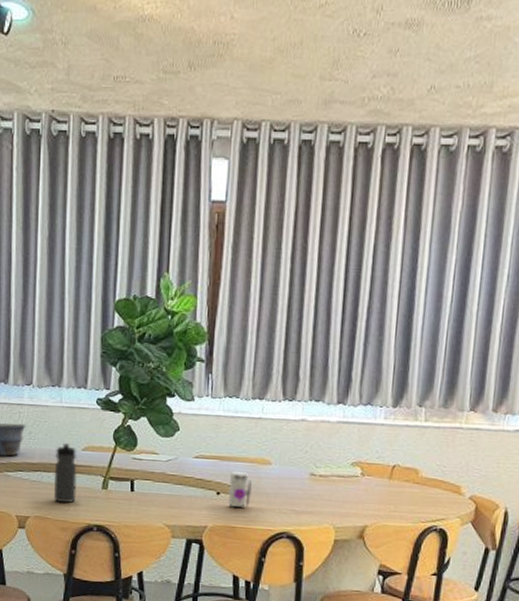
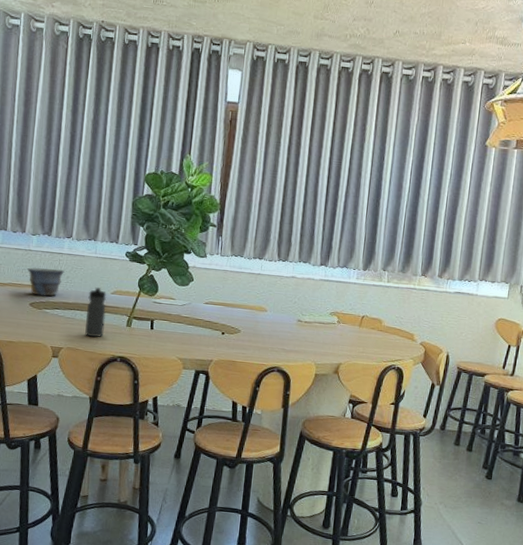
toy: present [227,471,253,508] -> none [230,316,251,346]

